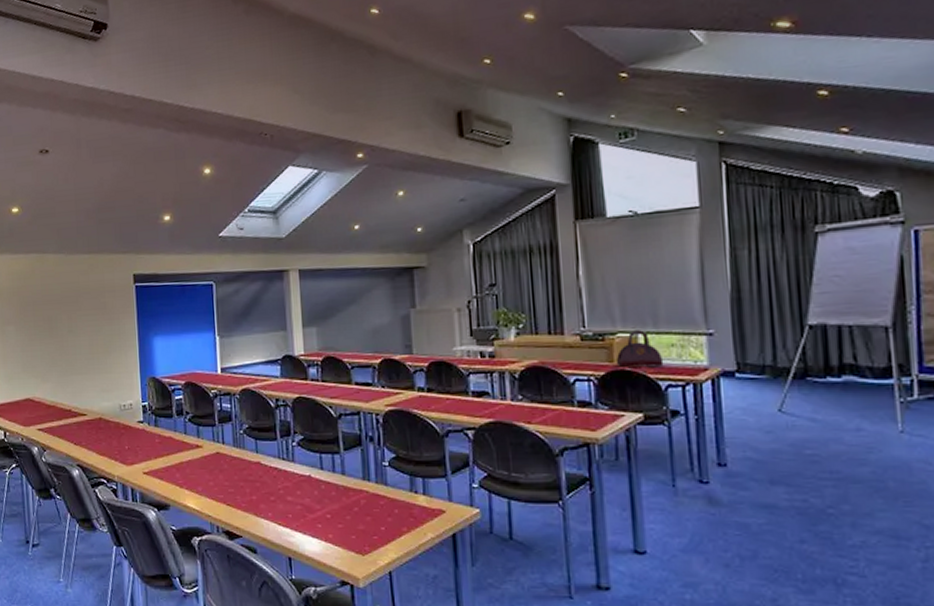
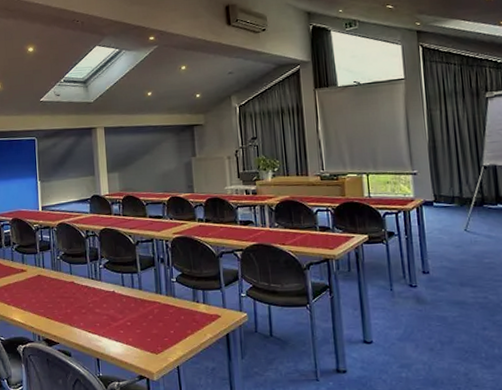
handbag: present [616,330,664,367] -> none [347,171,382,200]

